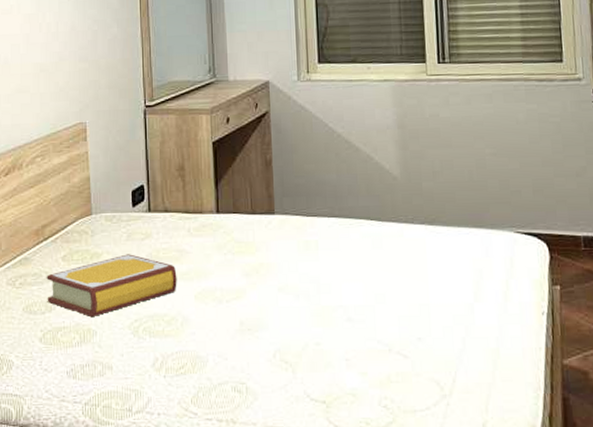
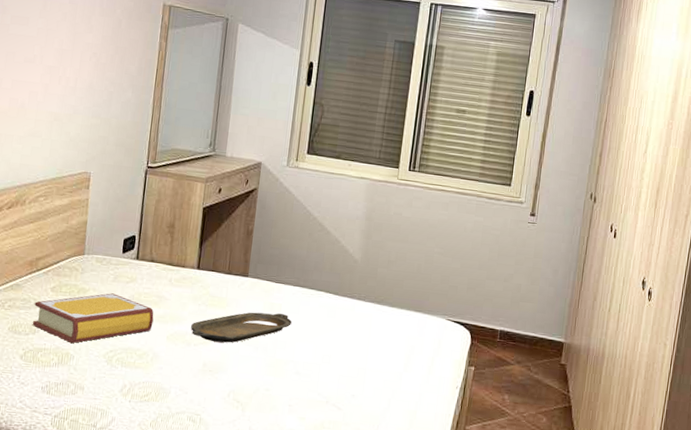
serving tray: none [220,252,334,295] -> present [191,312,293,343]

